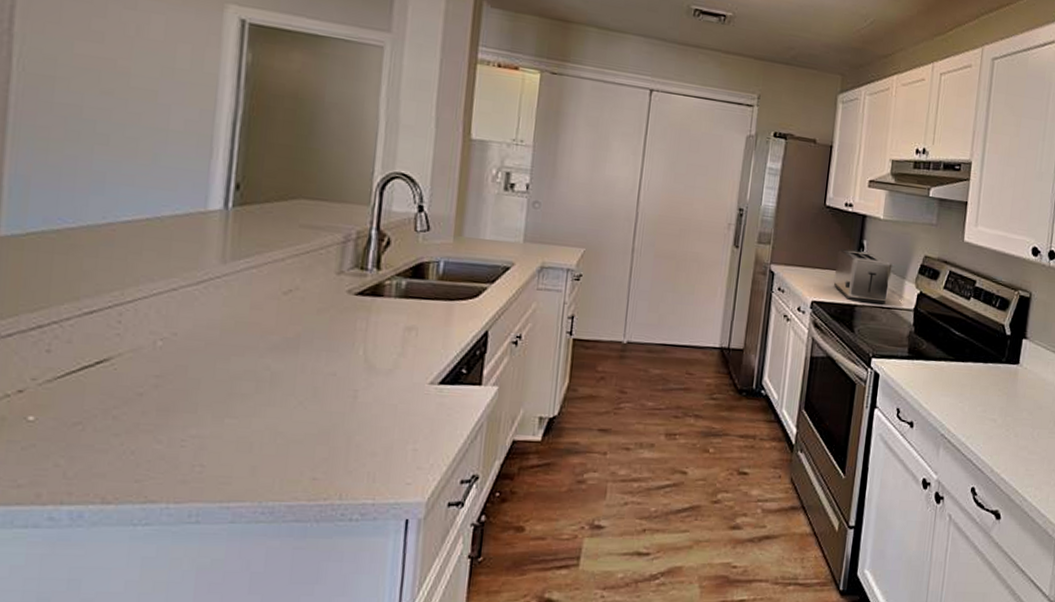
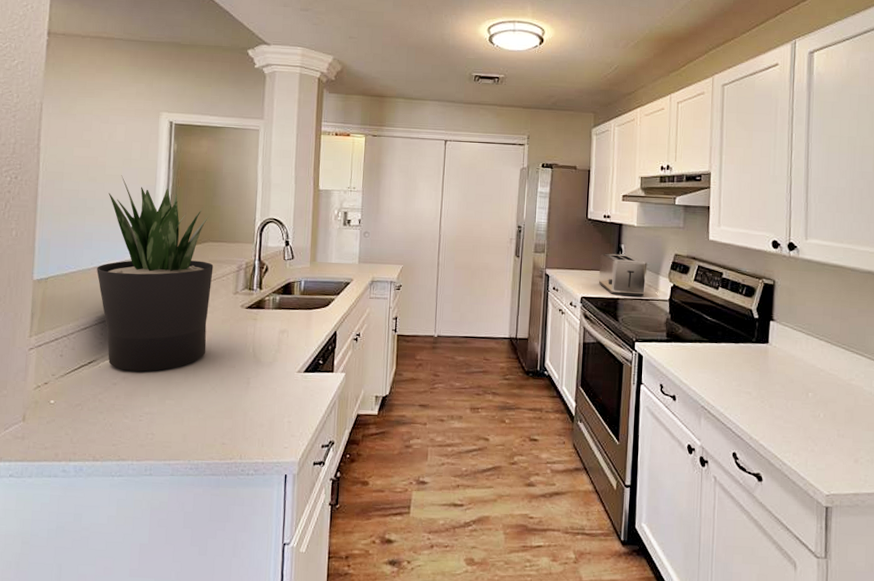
planter: none [112,90,307,378] -> present [97,175,214,372]

